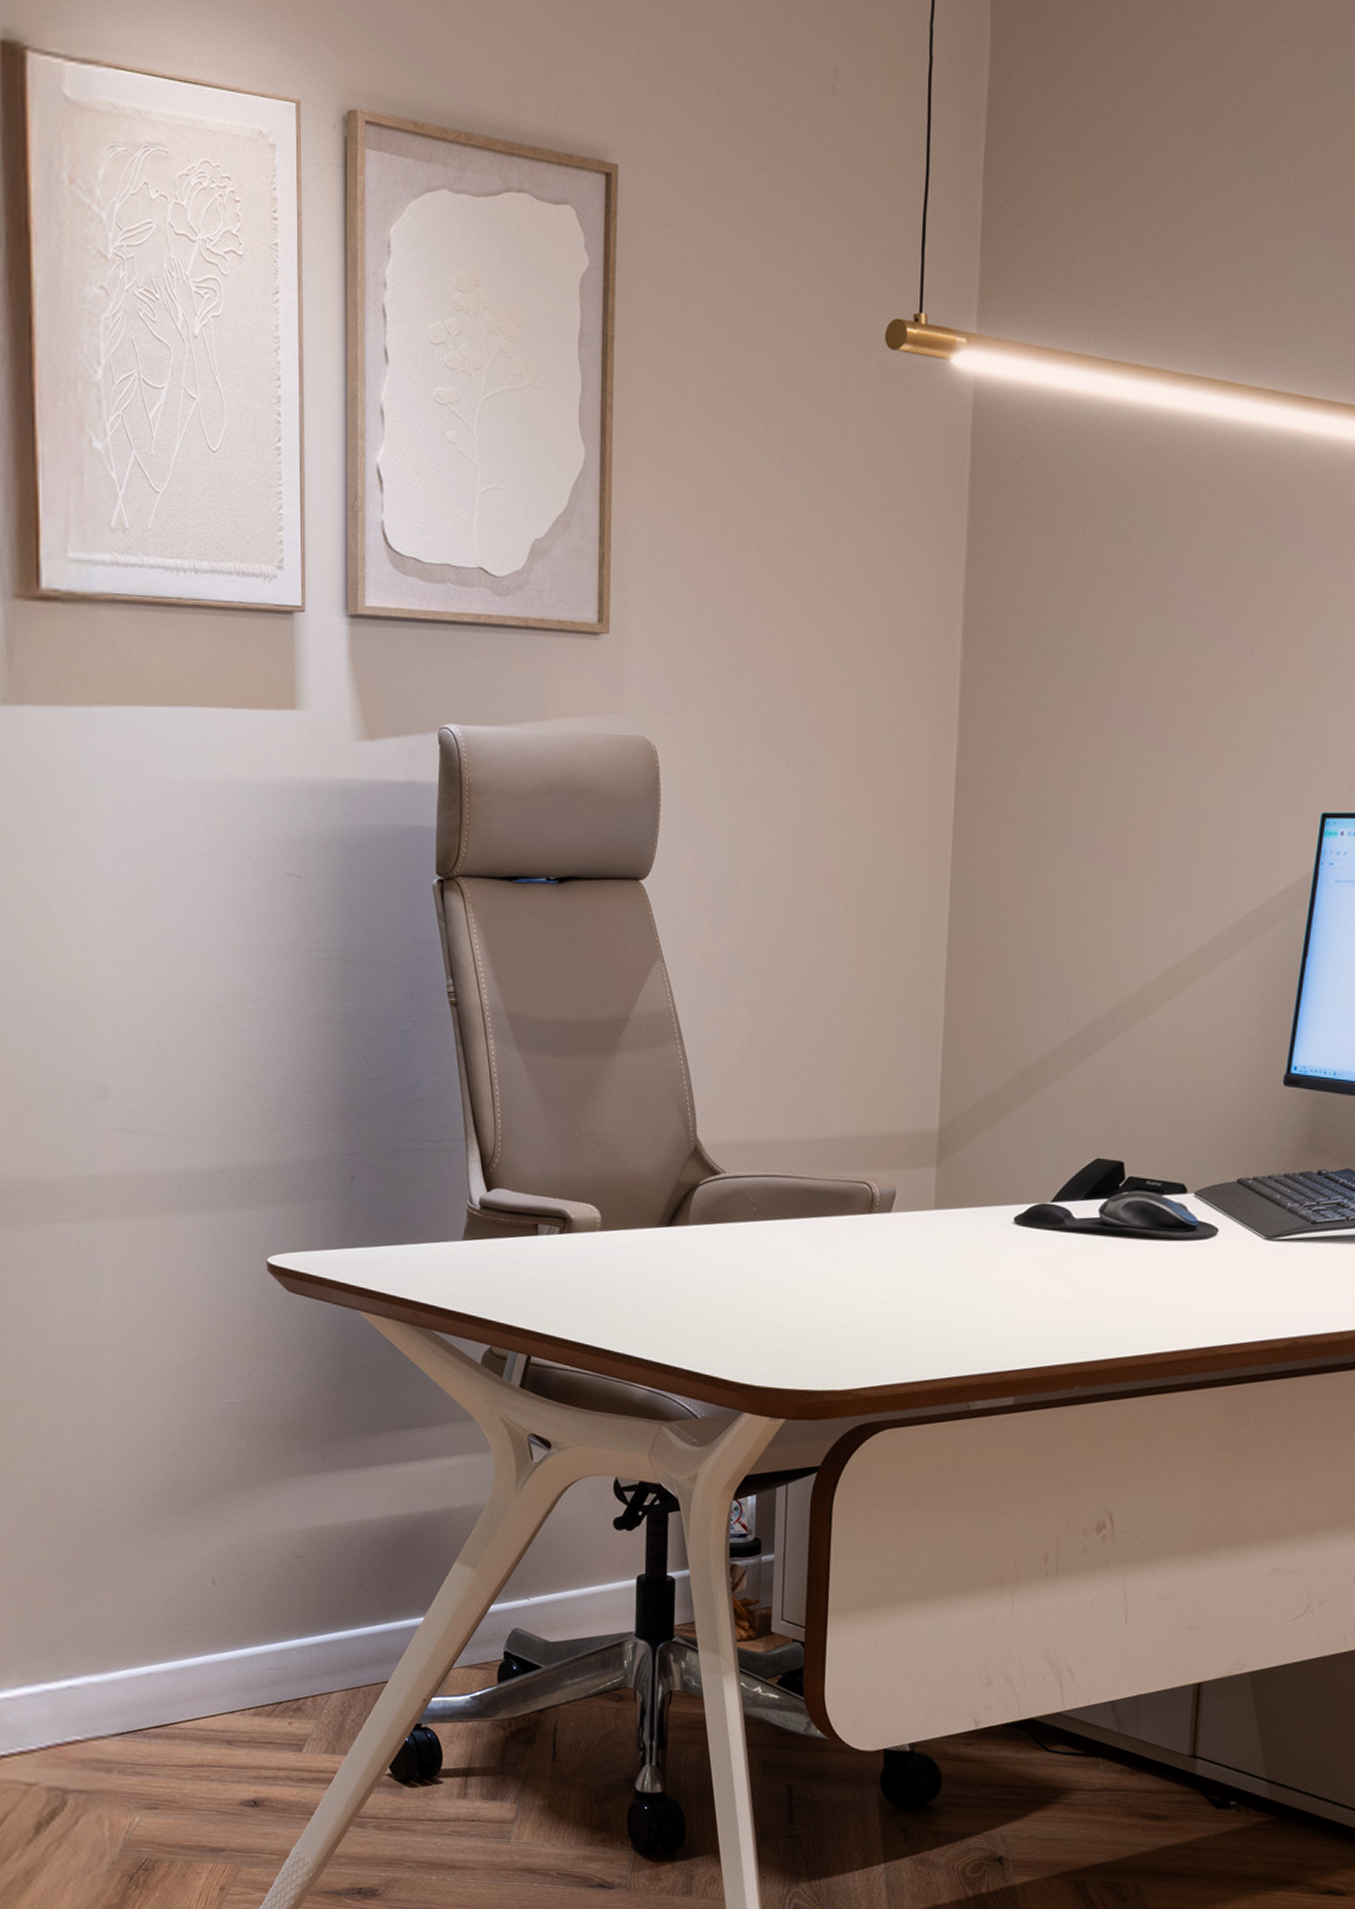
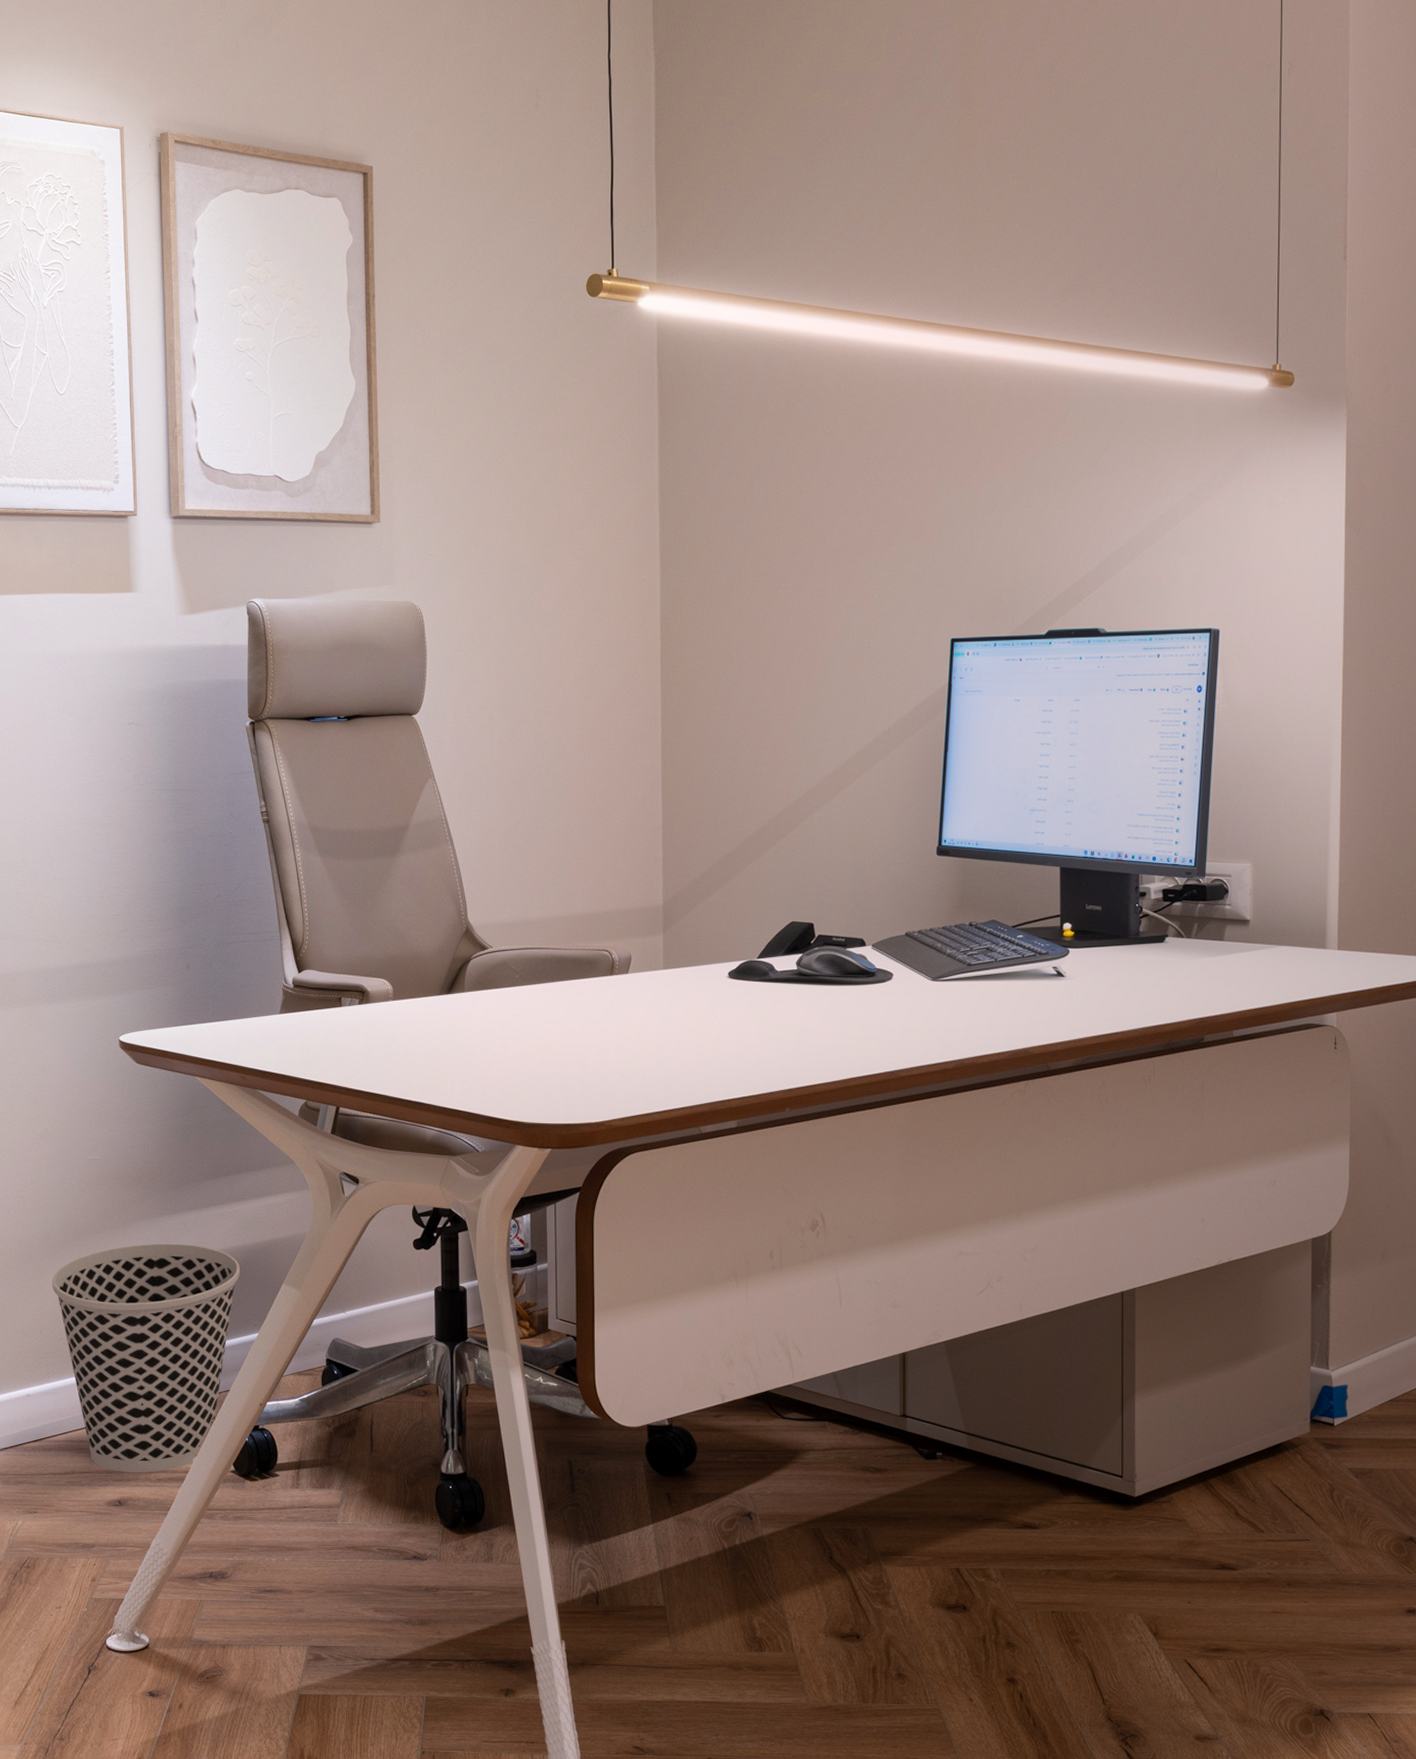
wastebasket: none [181,1505,405,1771] -> present [52,1243,241,1473]

